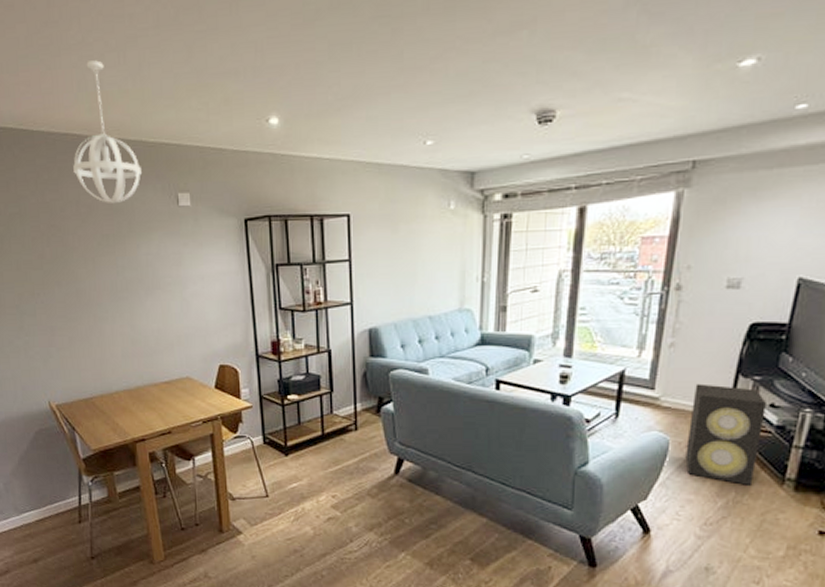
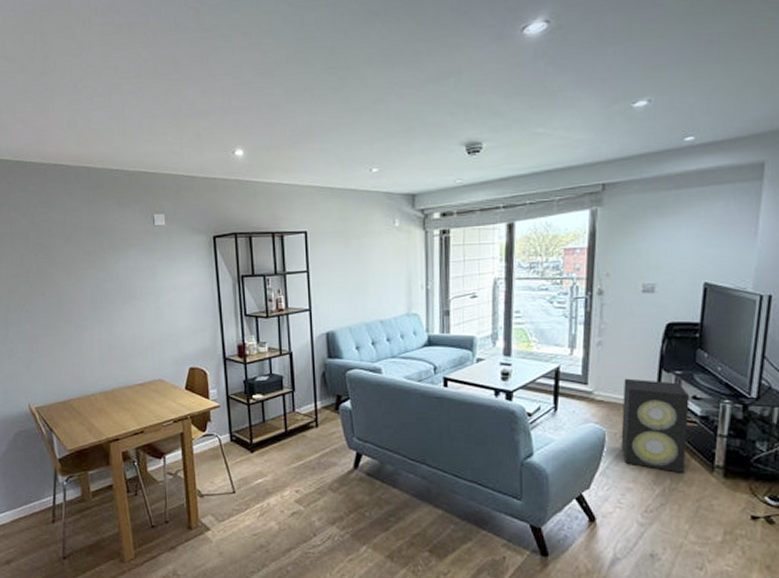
pendant light: present [73,60,141,204] -> none [61,103,122,225]

